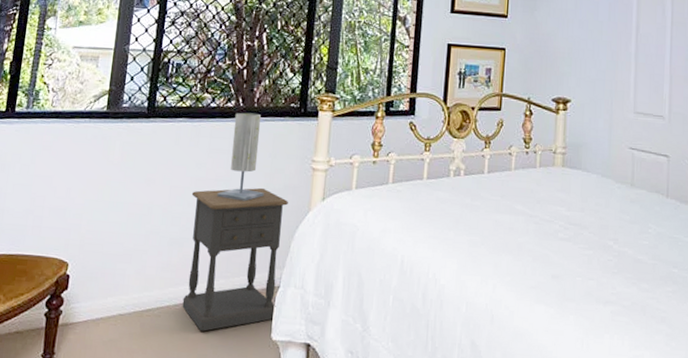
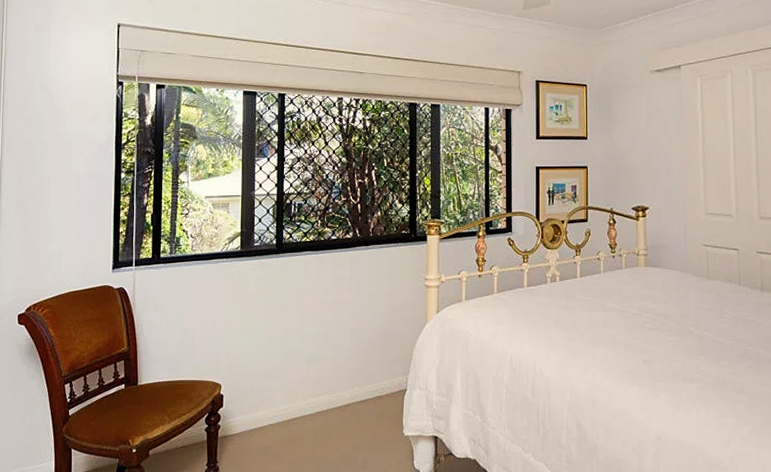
nightstand: present [182,187,288,332] -> none [322,306,407,433]
table lamp: present [217,112,264,201] -> none [345,242,386,319]

